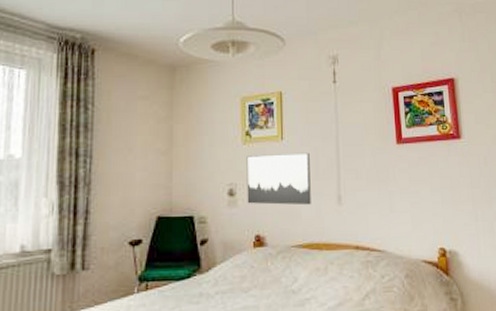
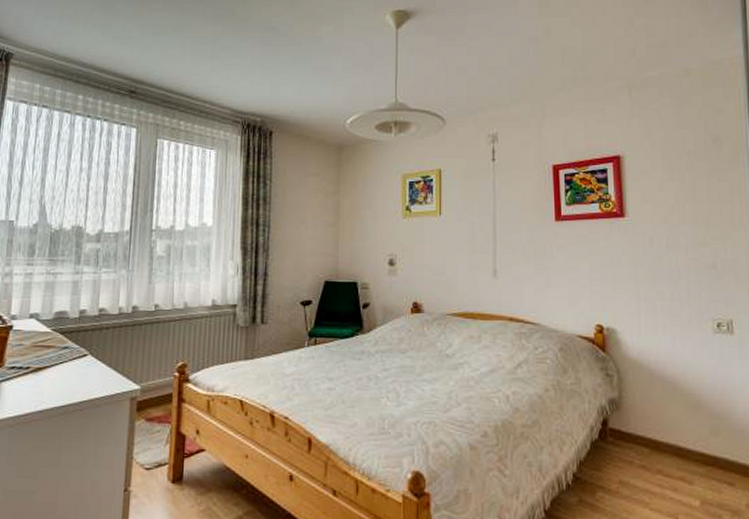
wall art: present [246,152,311,206] -> none [406,227,467,277]

